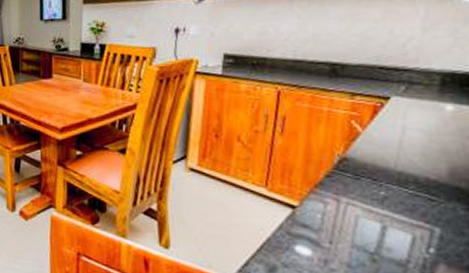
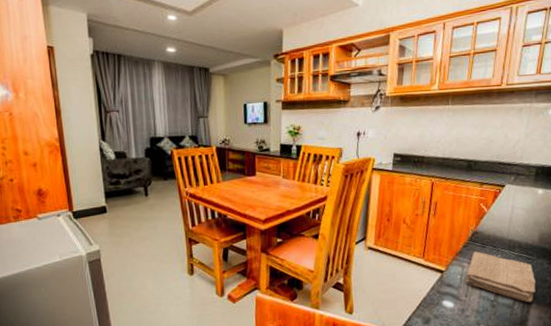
washcloth: none [330,184,445,262] -> present [466,251,536,303]

